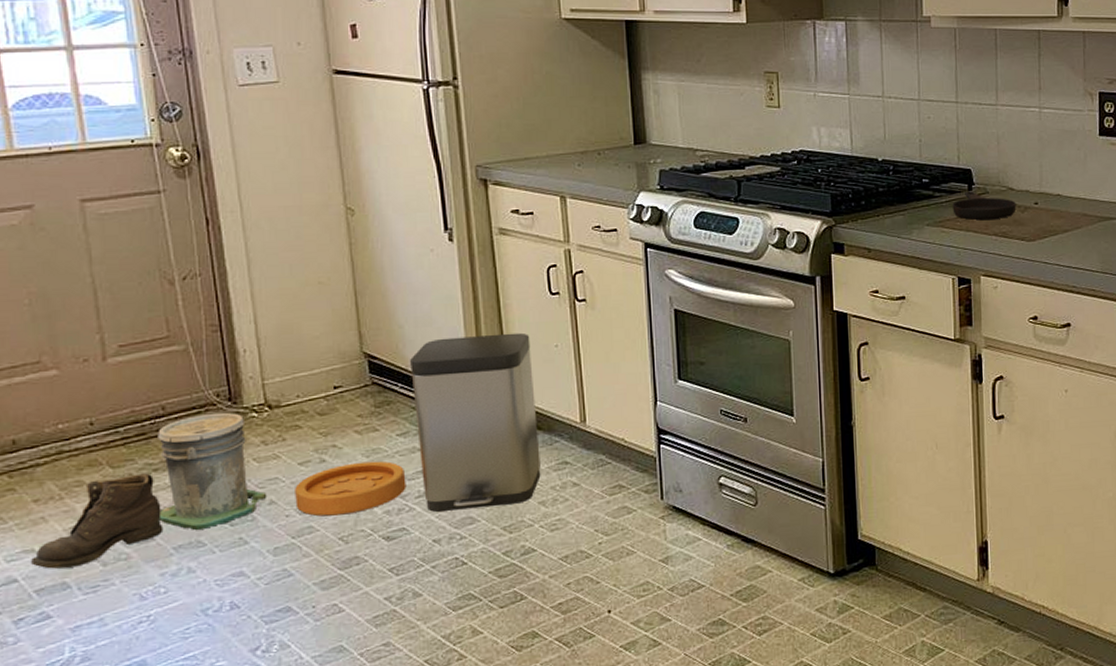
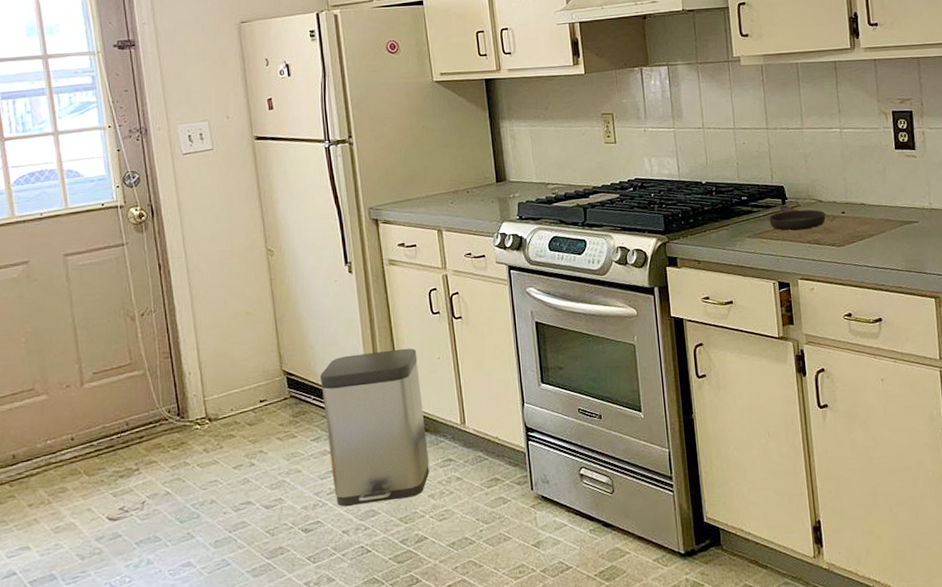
boot: present [31,473,164,569] -> none [27,479,128,563]
bucket: present [158,412,268,530] -> none [123,425,209,527]
pet bowl: present [295,461,406,516] -> none [230,463,320,513]

